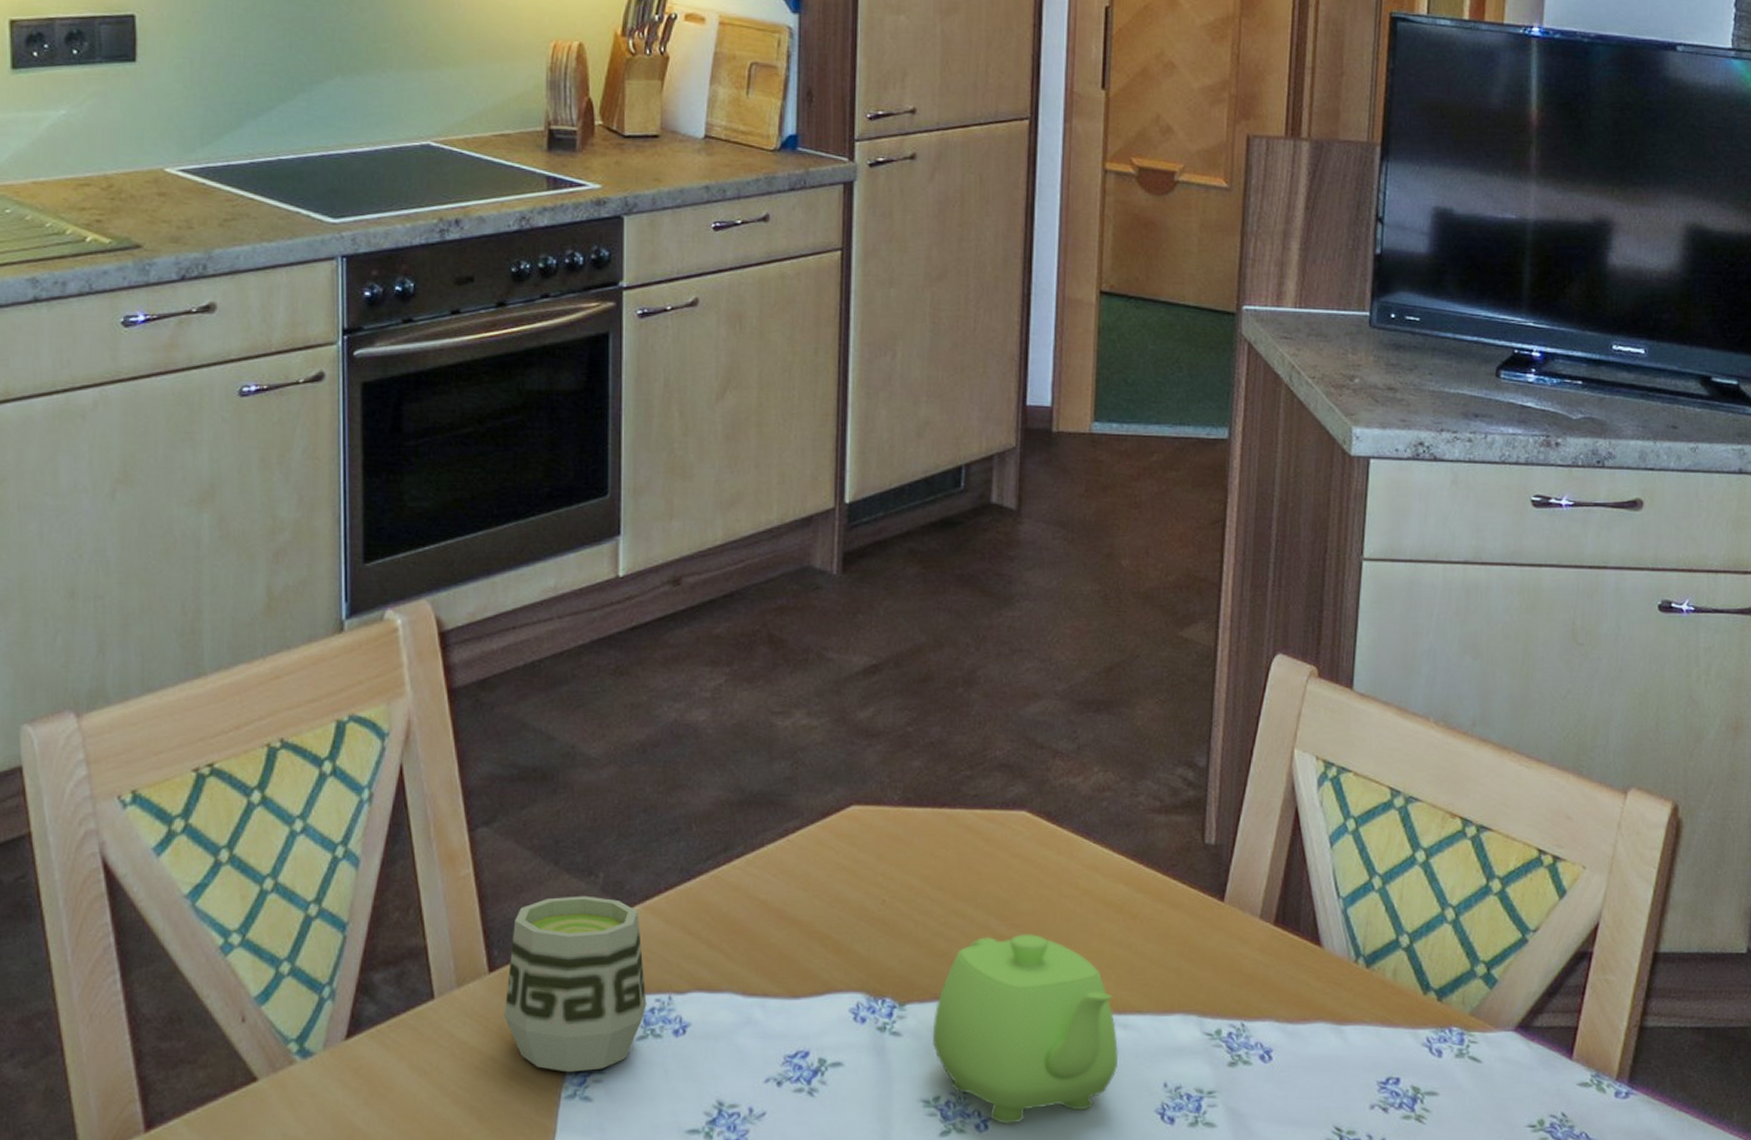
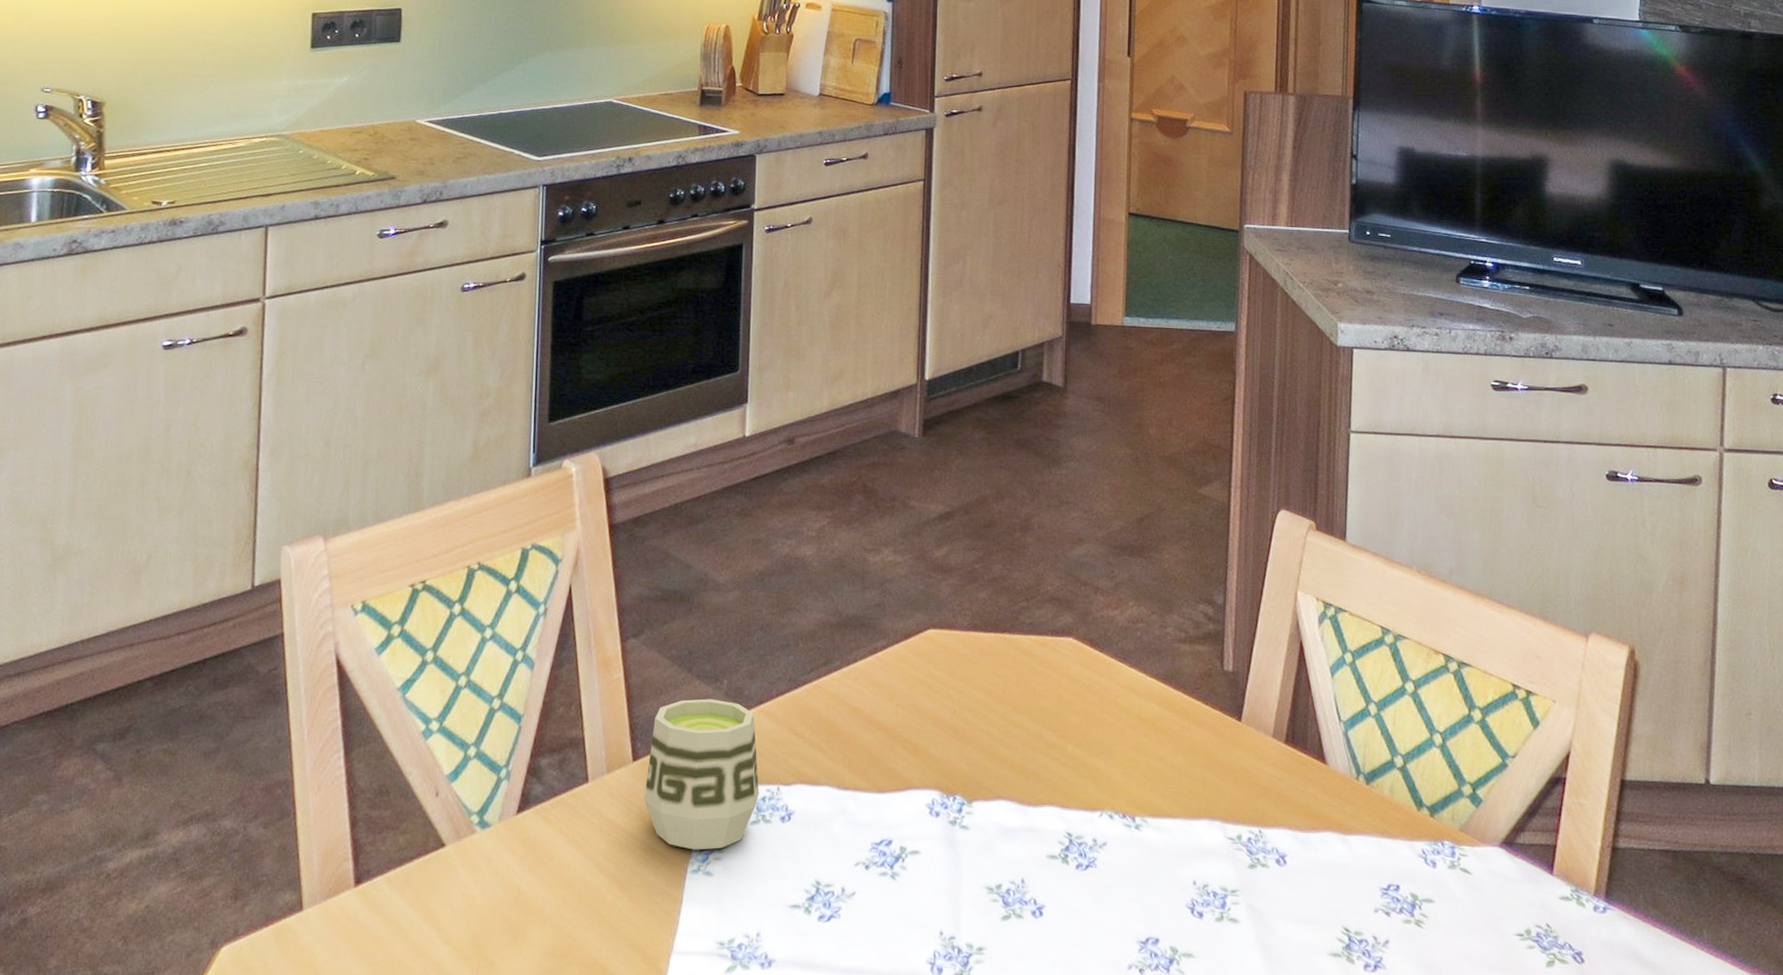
teapot: present [933,934,1119,1124] -> none [996,744,1154,912]

